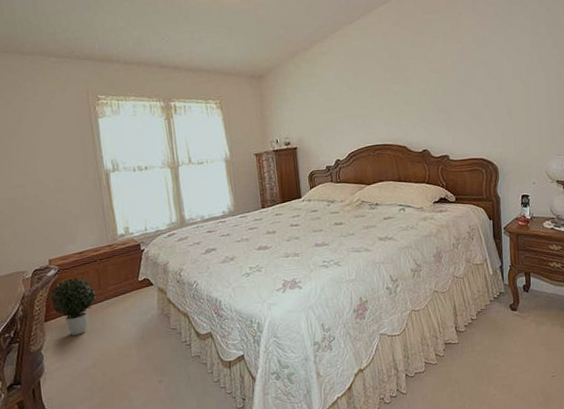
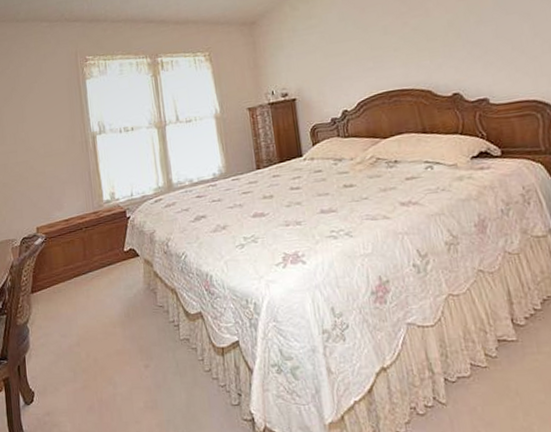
potted plant: present [48,278,97,336] -> none [35,247,82,309]

